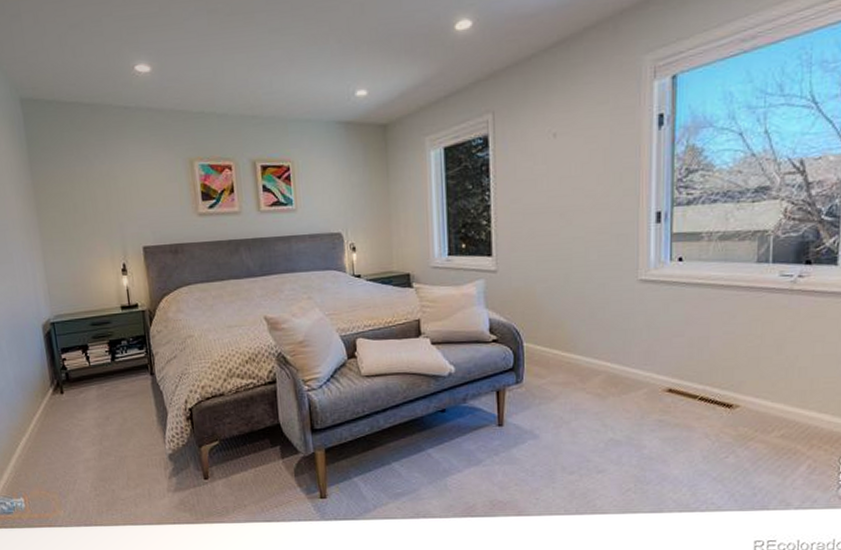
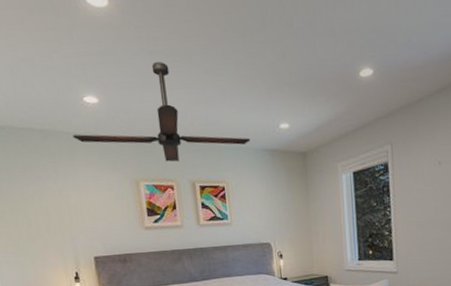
ceiling fan: none [123,22,321,138] -> present [73,62,251,162]

